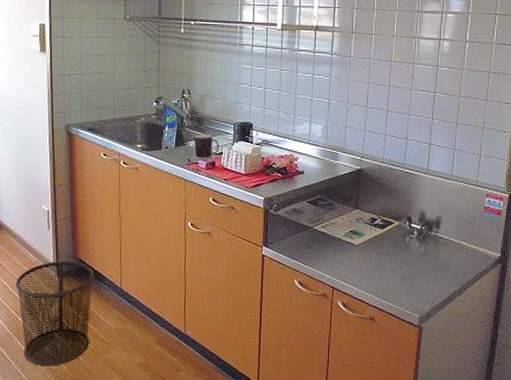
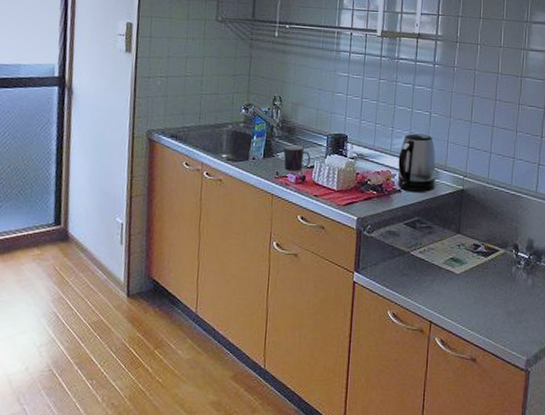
trash can: present [15,261,95,367] -> none [80,280,168,401]
kettle: none [300,118,335,174] -> present [397,132,436,193]

